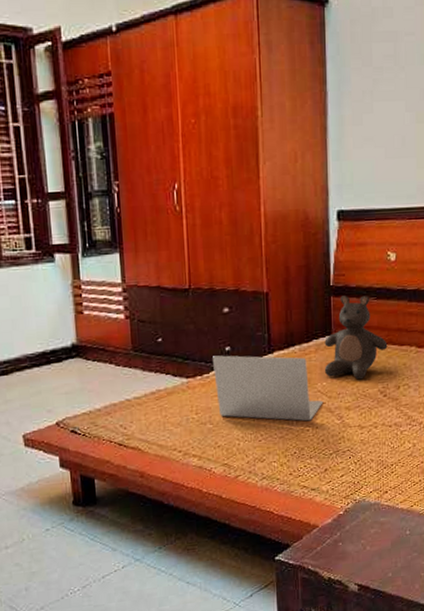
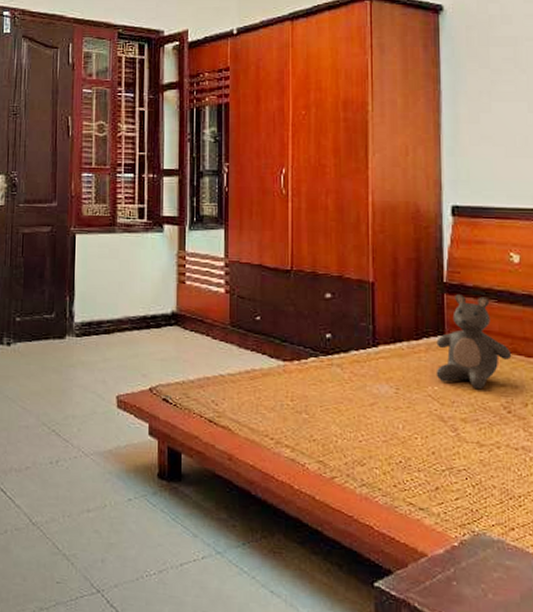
laptop: present [213,355,324,421] -> none [312,341,435,428]

